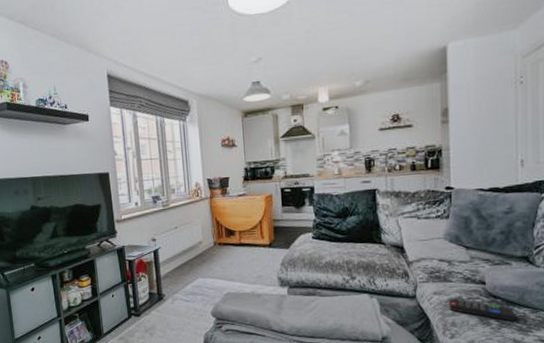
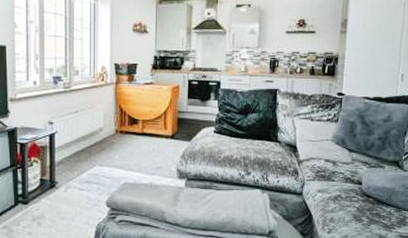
remote control: present [449,298,516,322] -> none [329,196,383,219]

